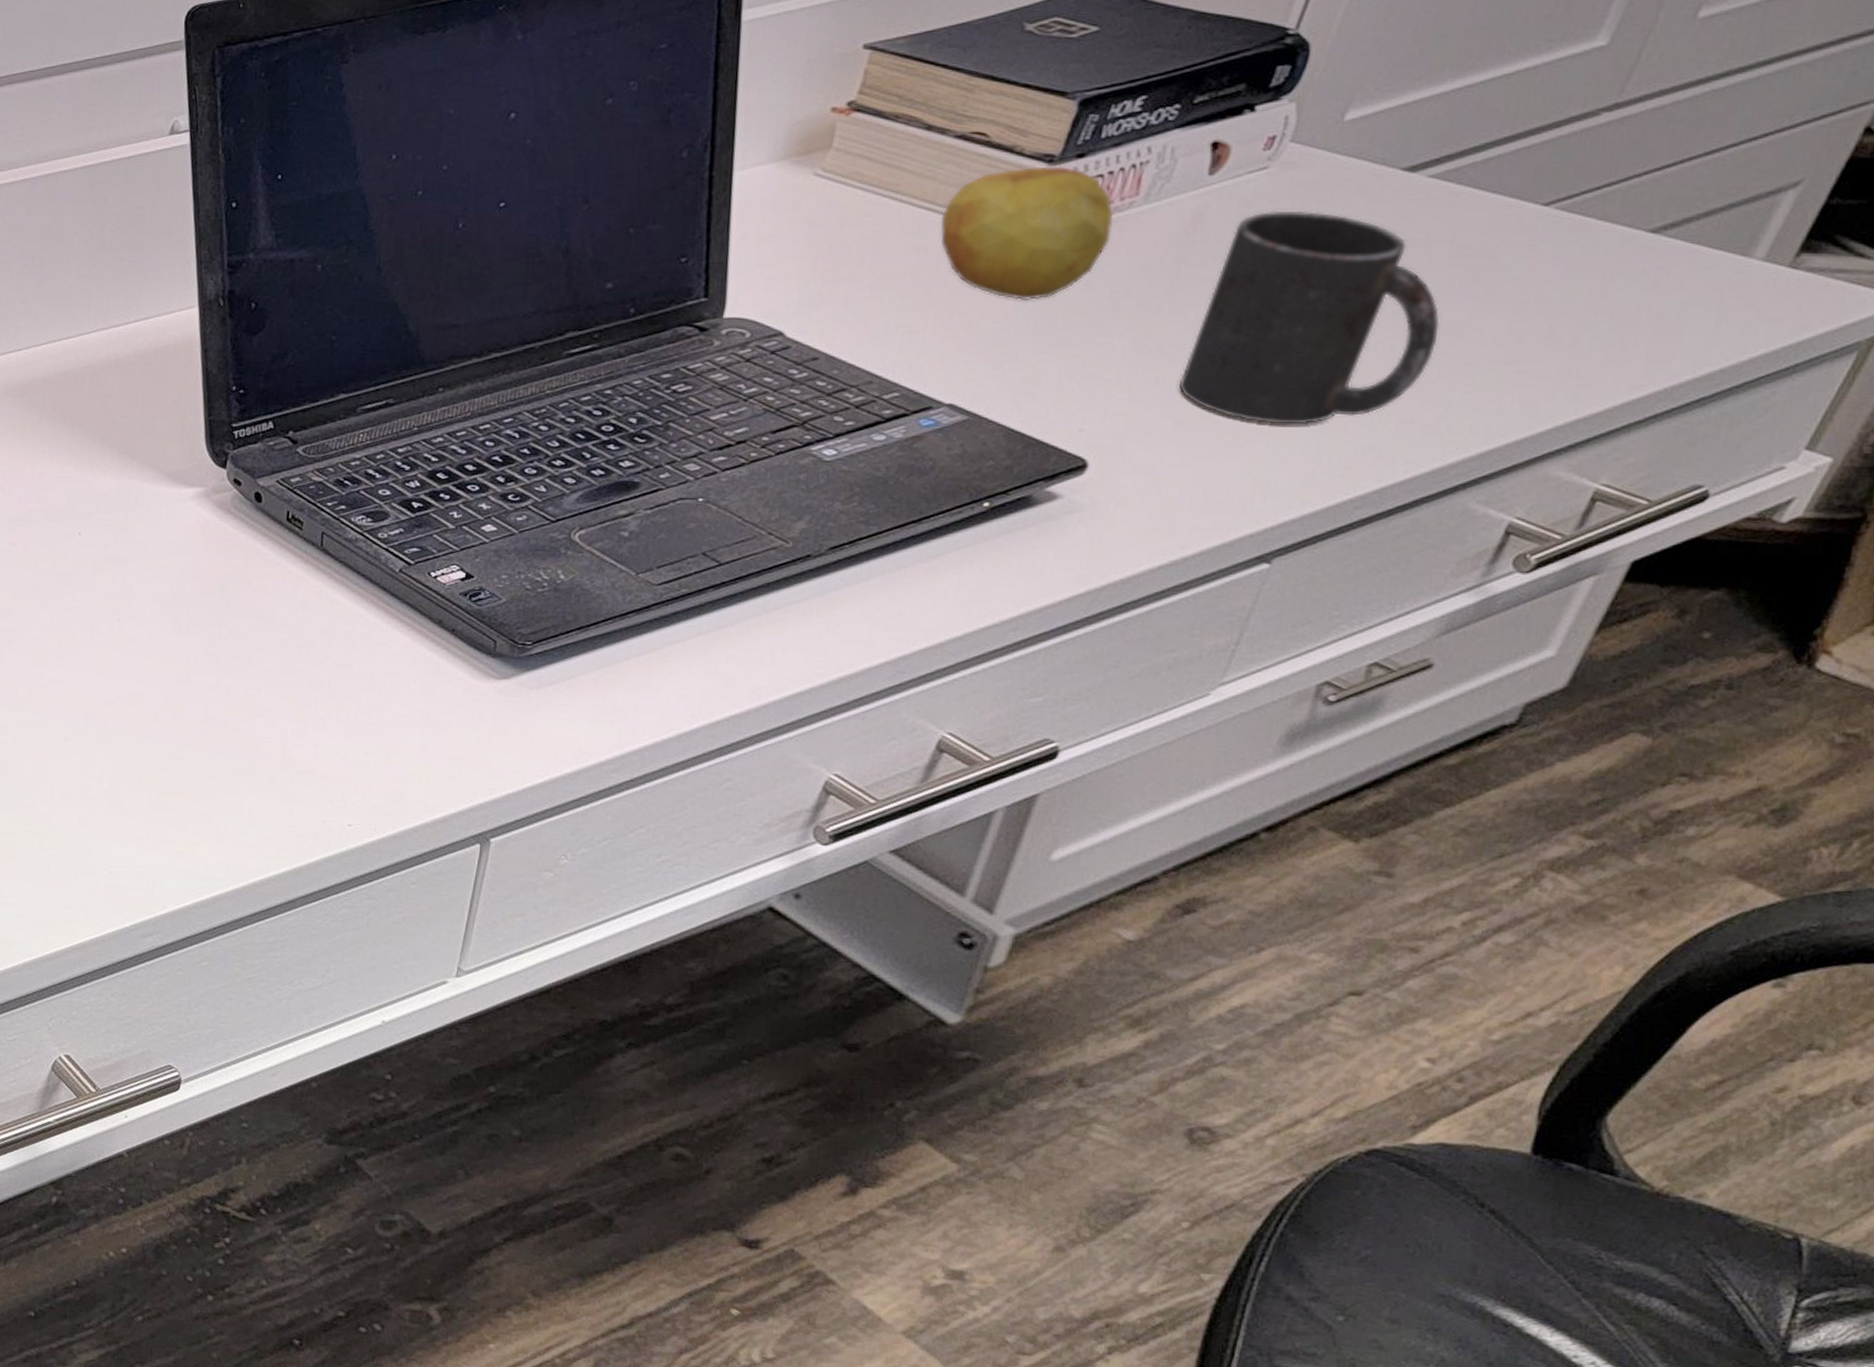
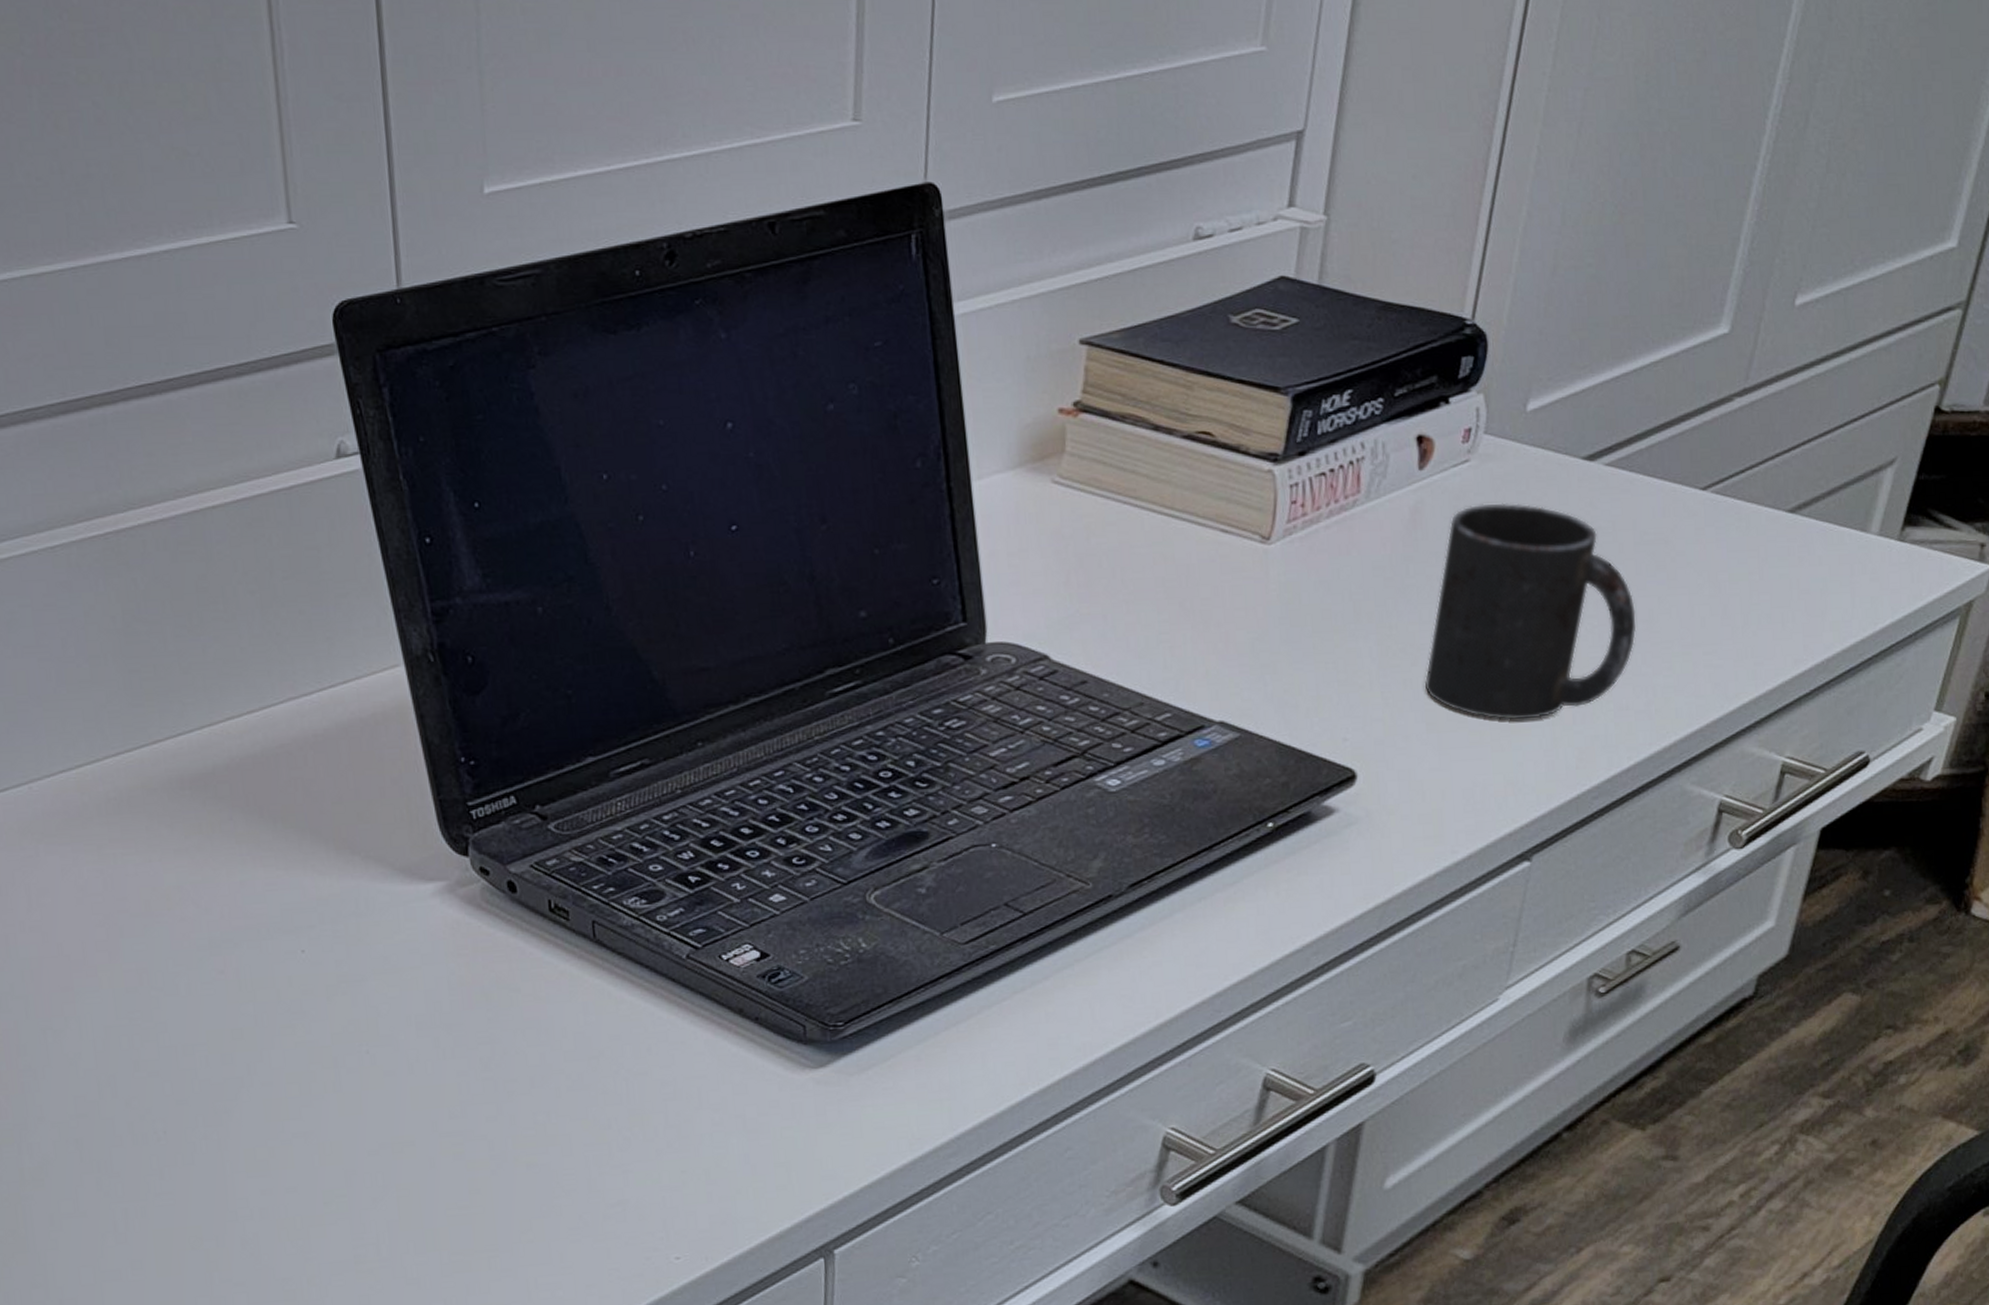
apple: present [940,166,1114,301] -> none [1182,465,1342,609]

